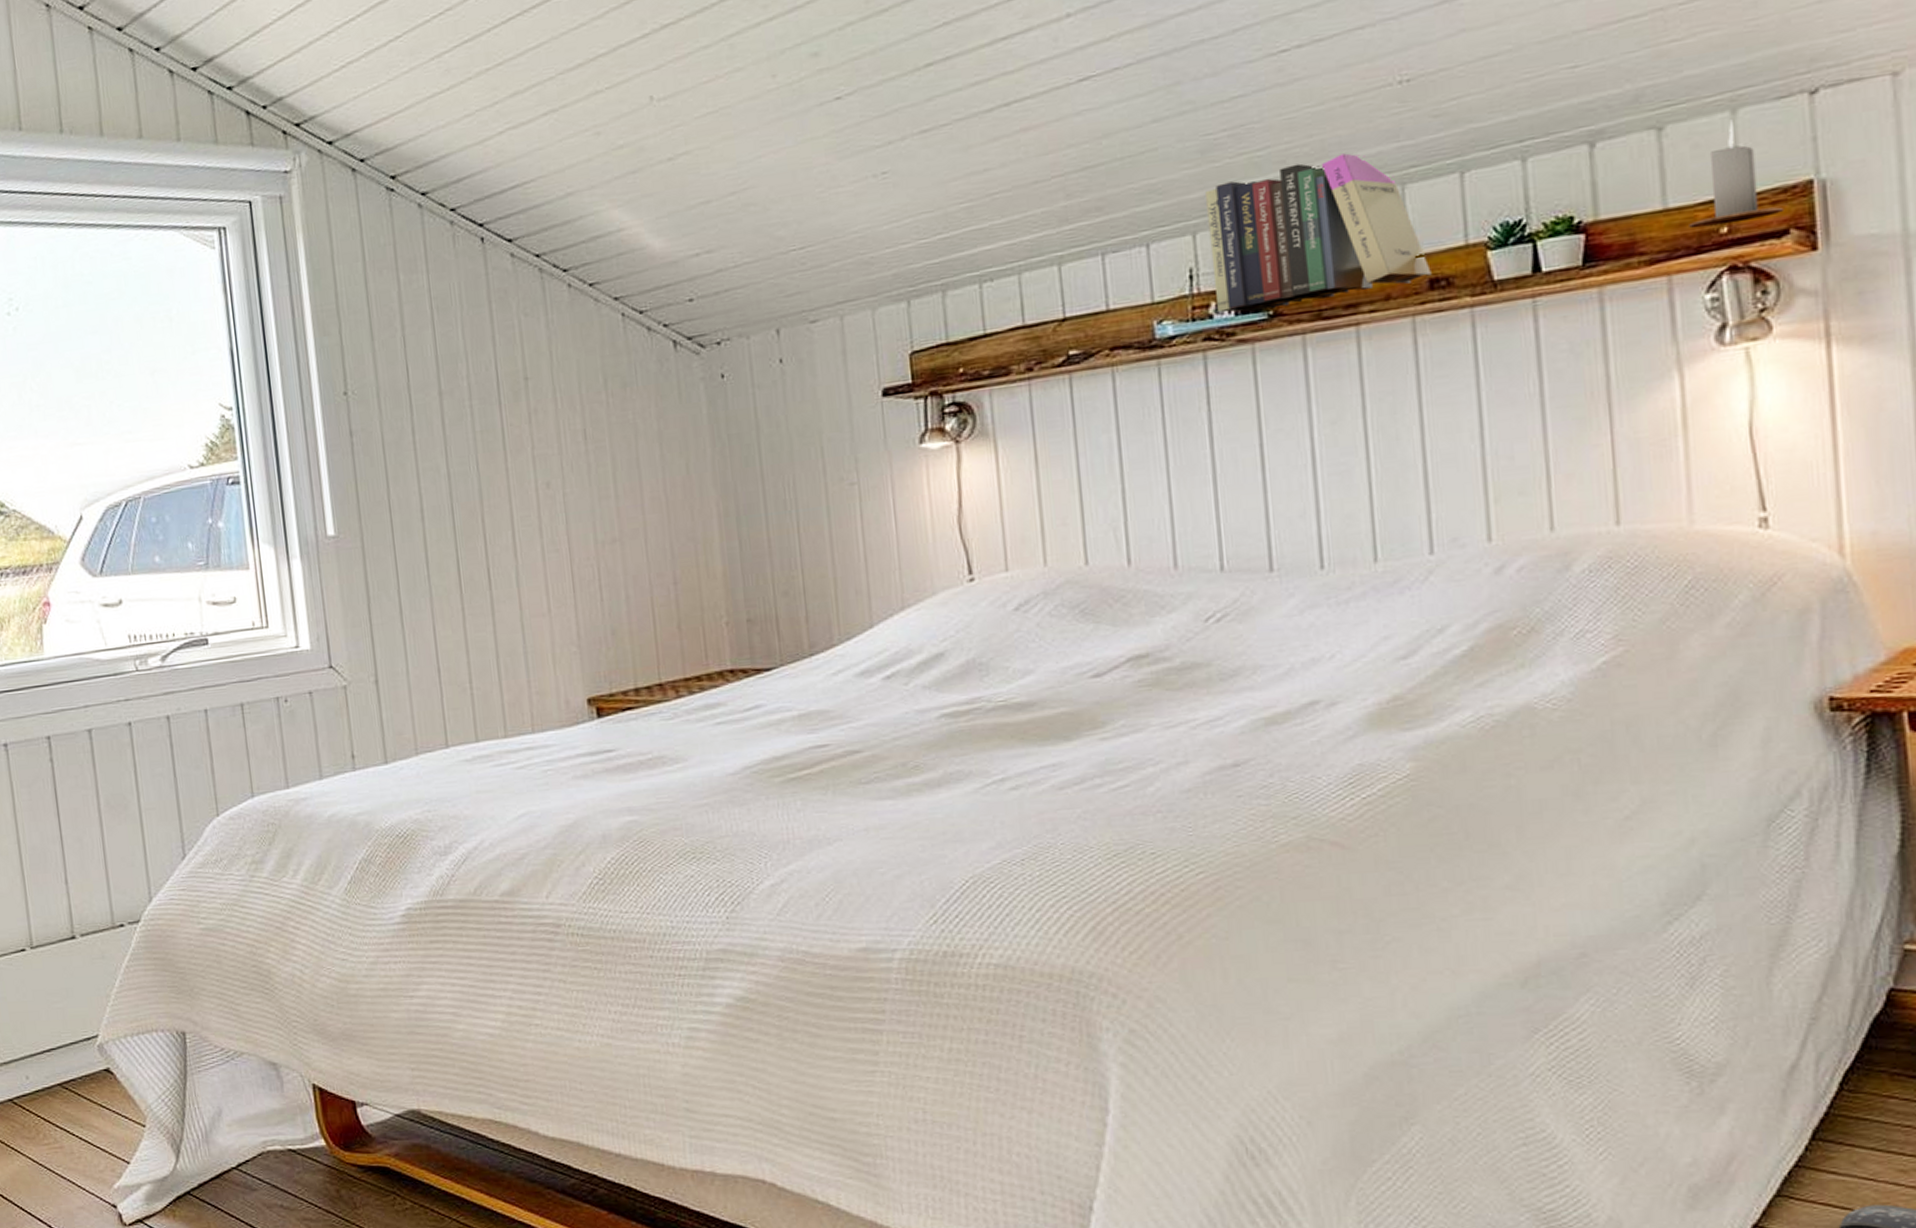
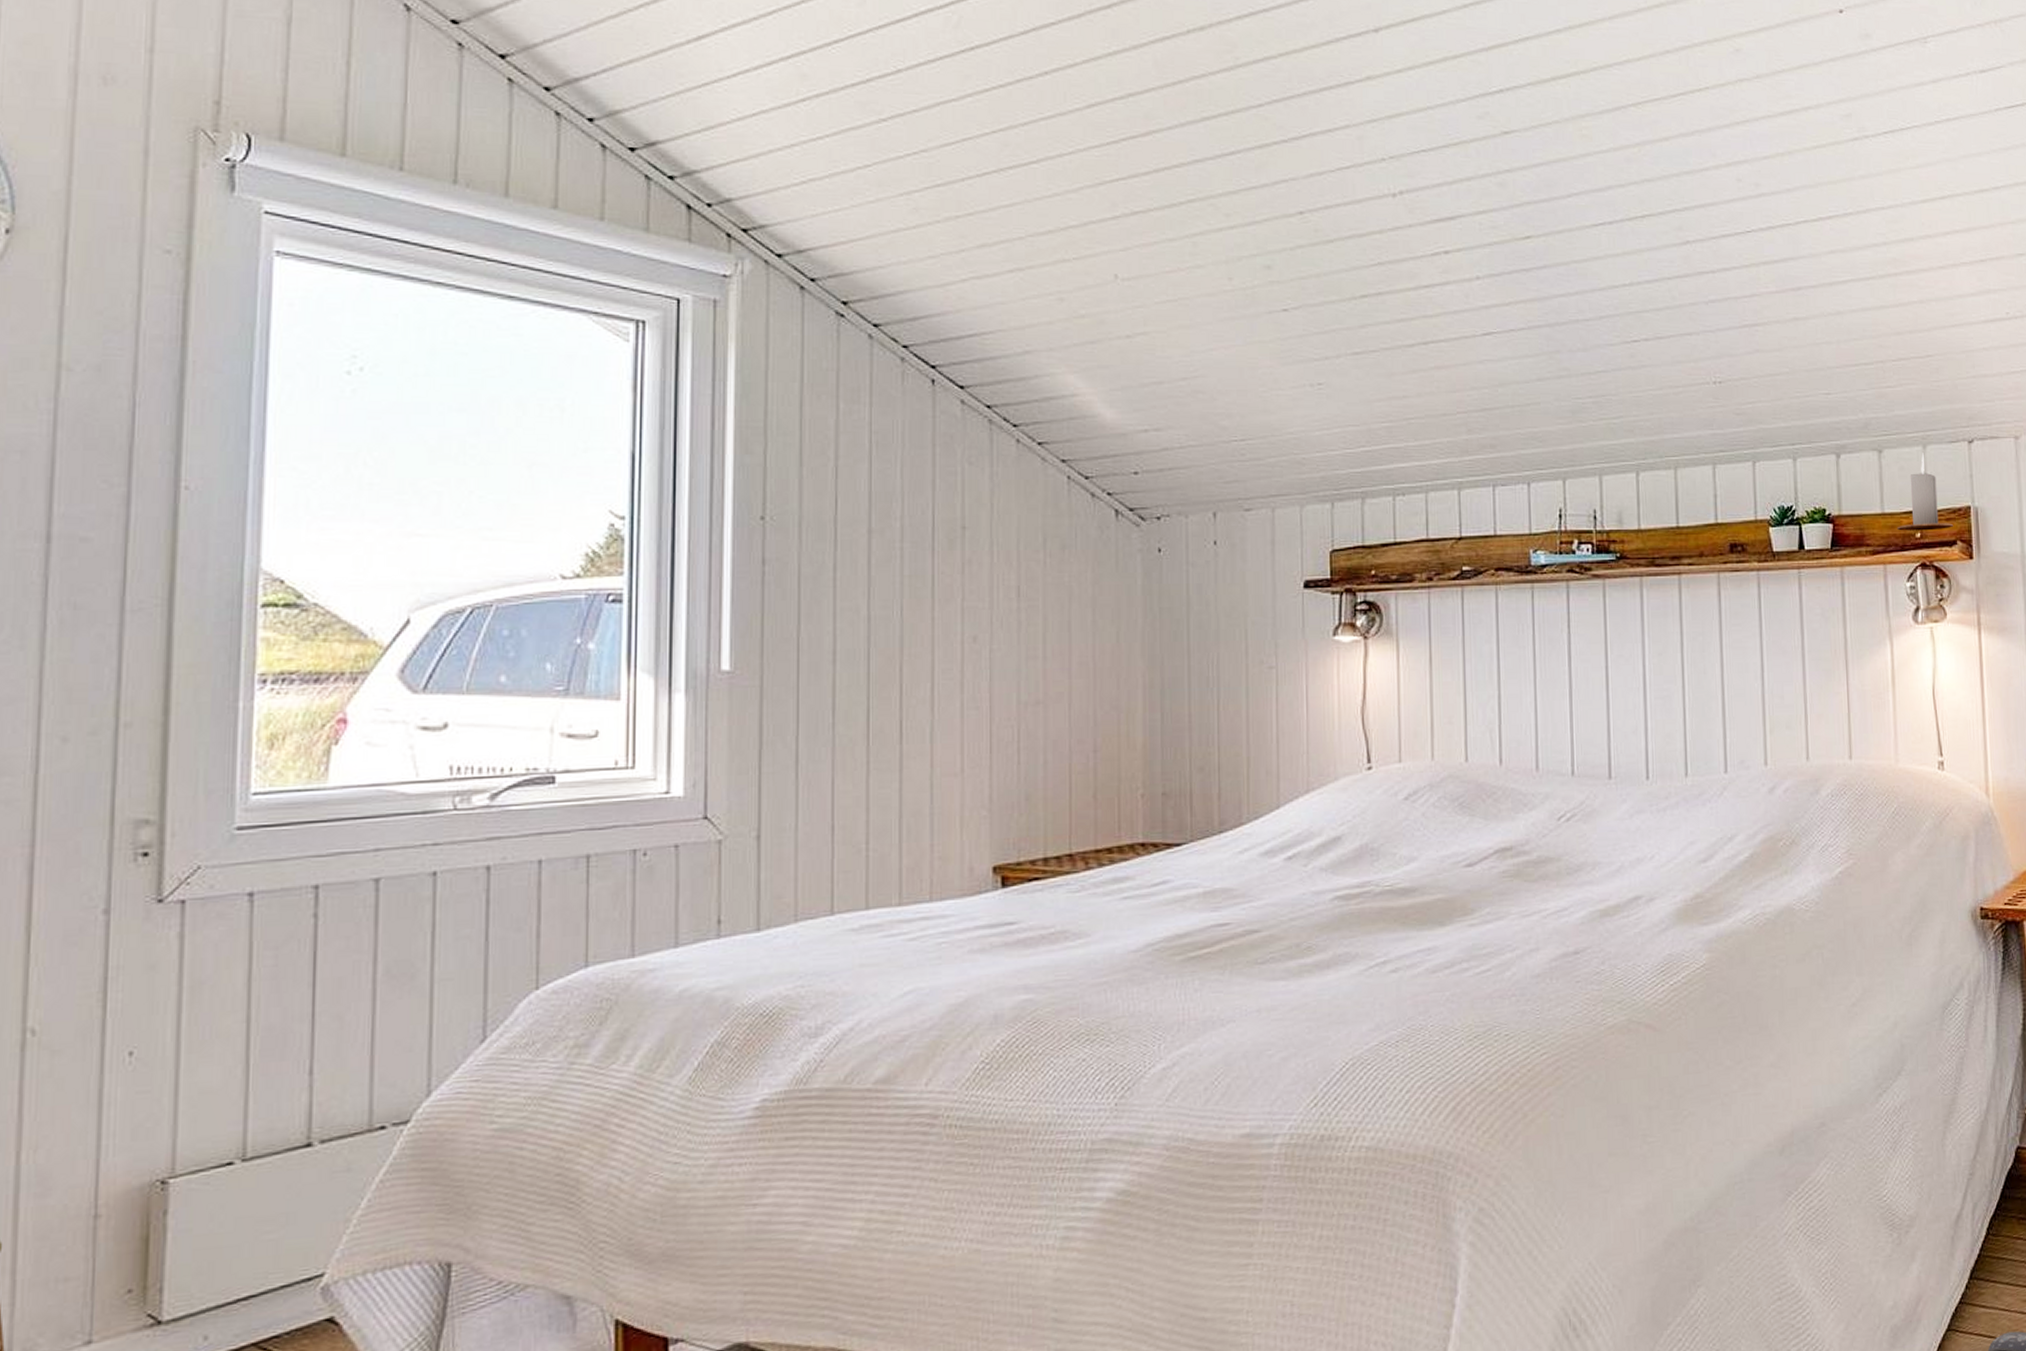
books: present [1205,153,1432,313] -> none [1574,432,1732,553]

